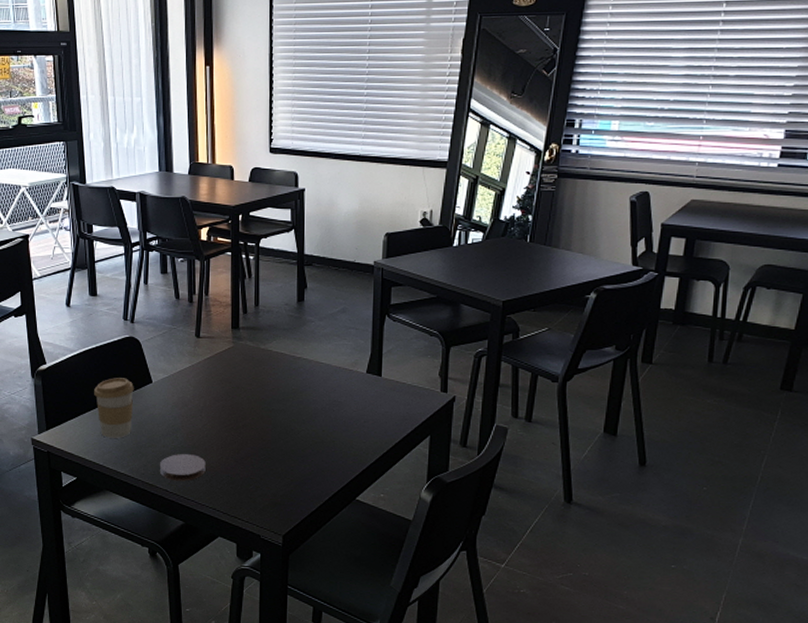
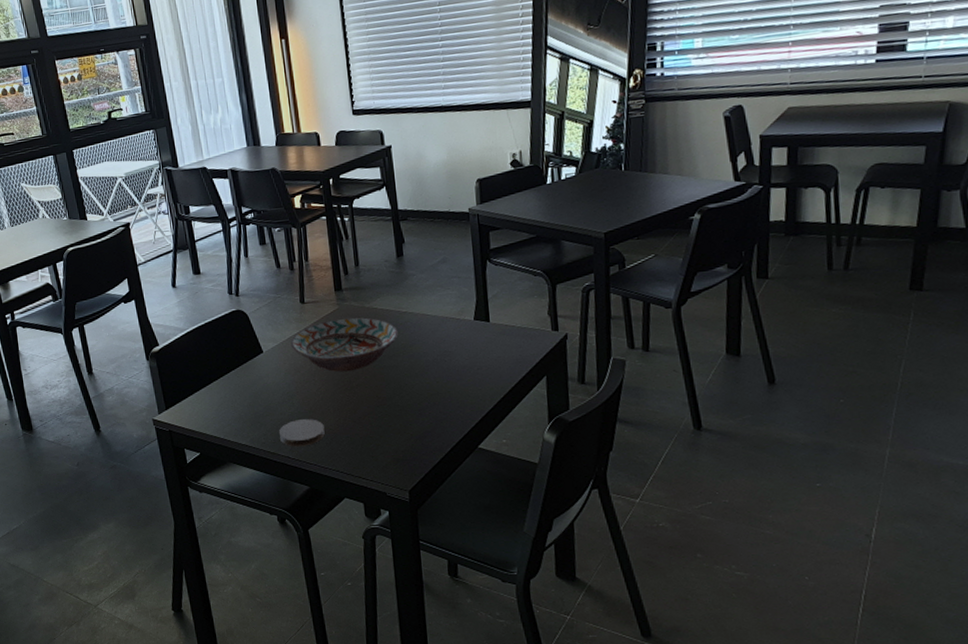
coffee cup: present [94,378,134,438] -> none [207,351,248,411]
decorative bowl: none [182,357,290,411] -> present [291,317,398,372]

